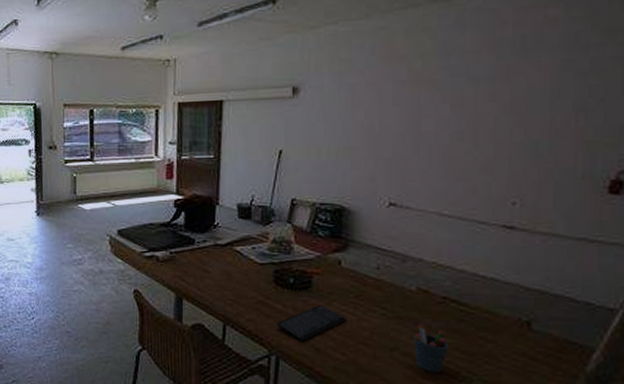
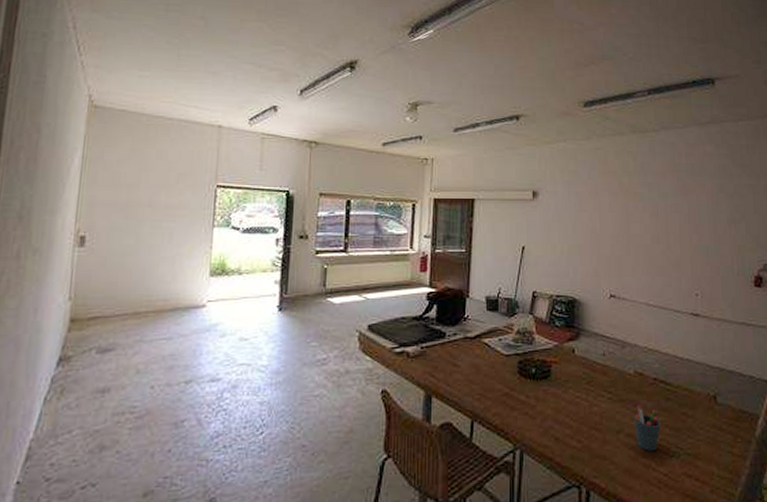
keyboard: present [276,305,347,341] -> none [520,393,581,432]

